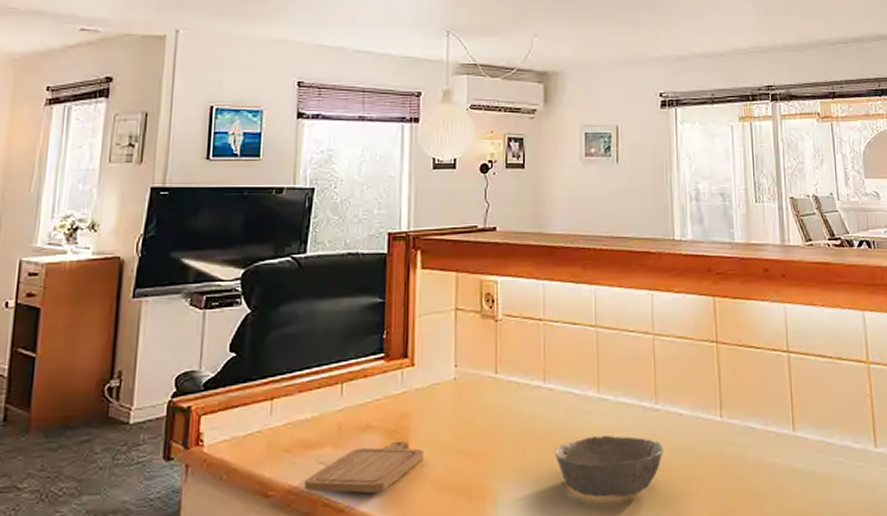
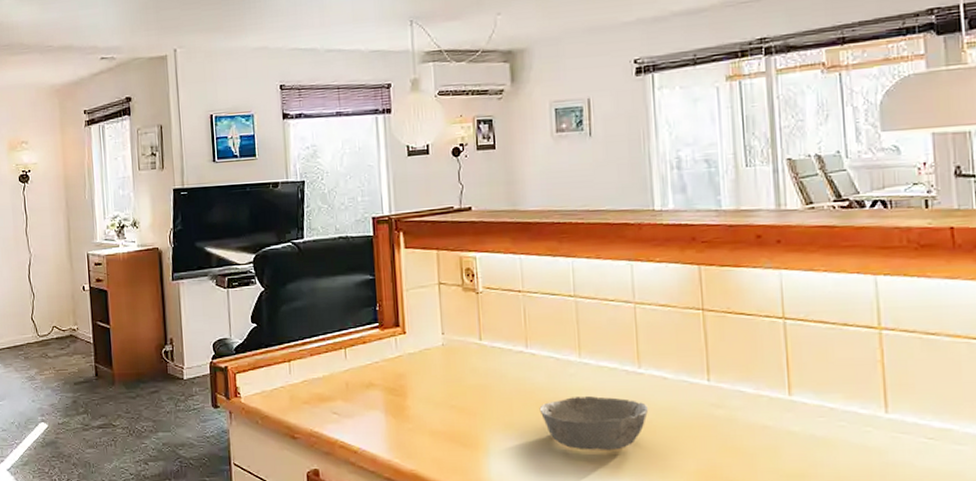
chopping board: present [305,440,423,493] -> none [323,396,420,438]

